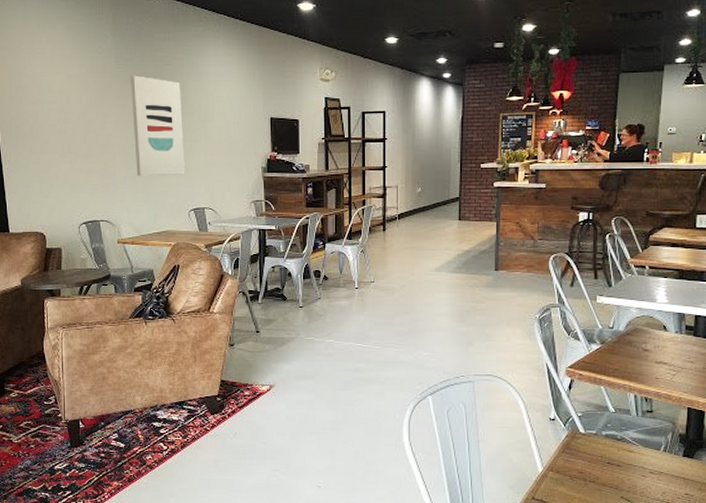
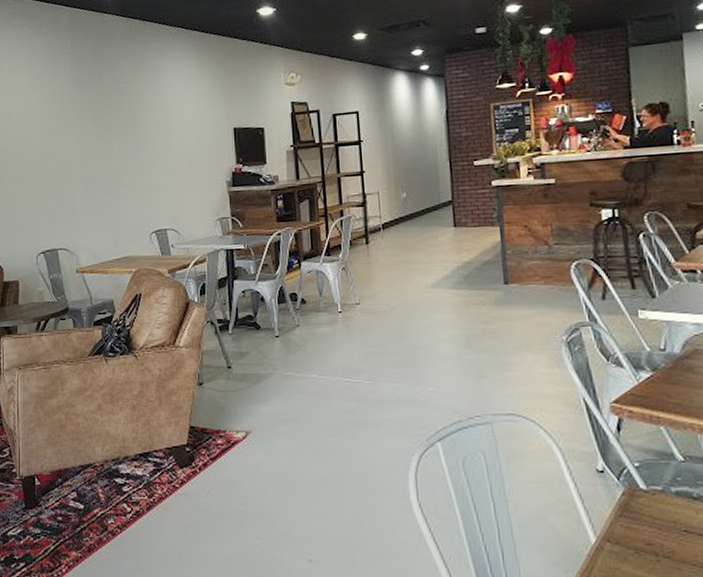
wall art: present [131,75,185,177] -> none [89,96,145,200]

